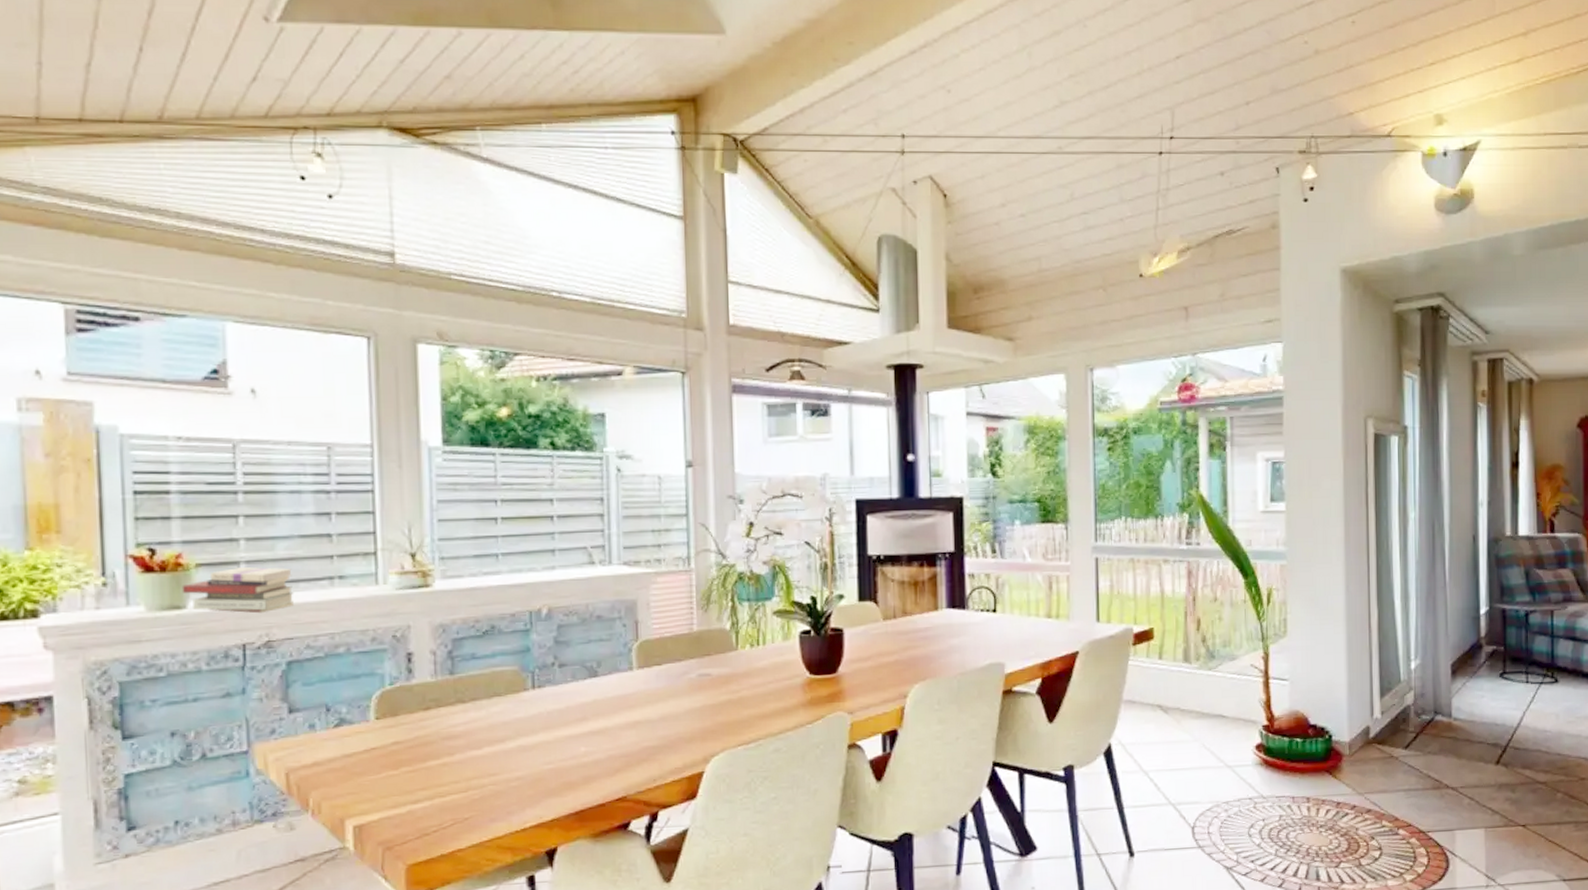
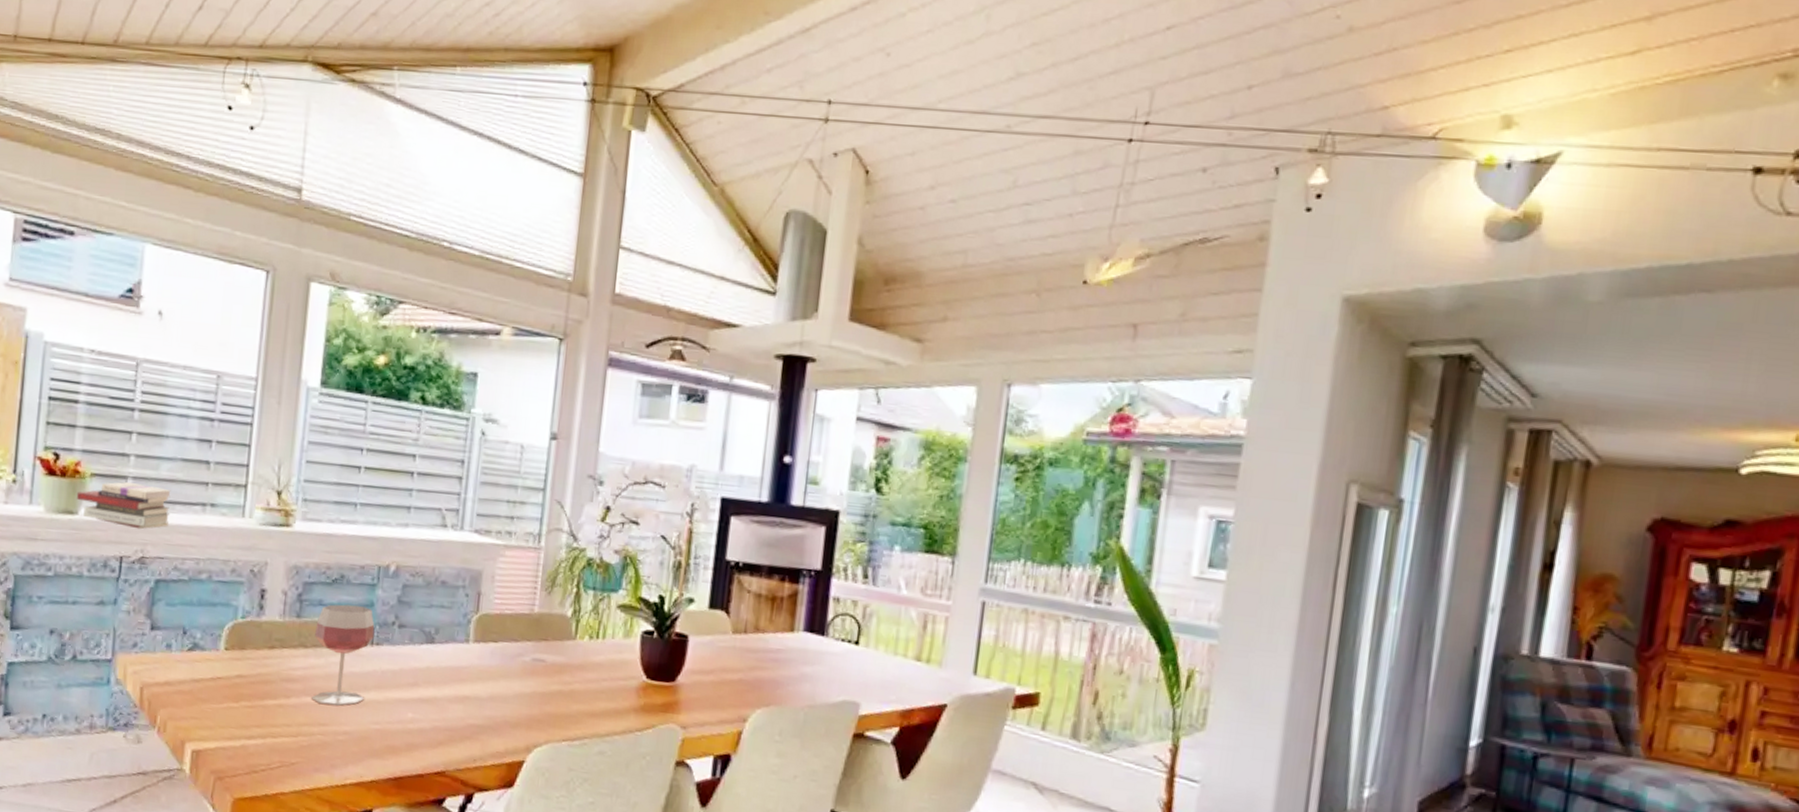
wineglass: none [471,653,535,756] -> present [312,604,375,707]

